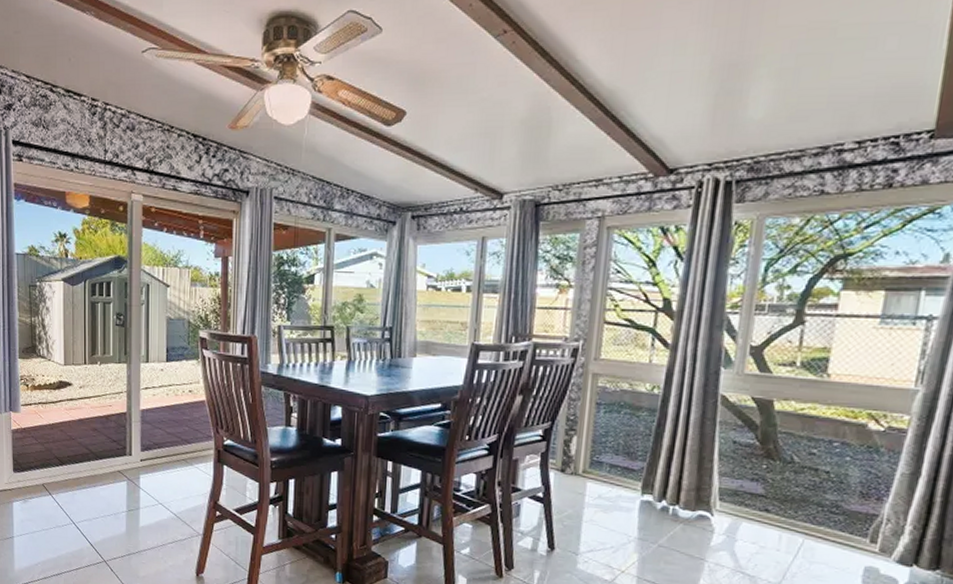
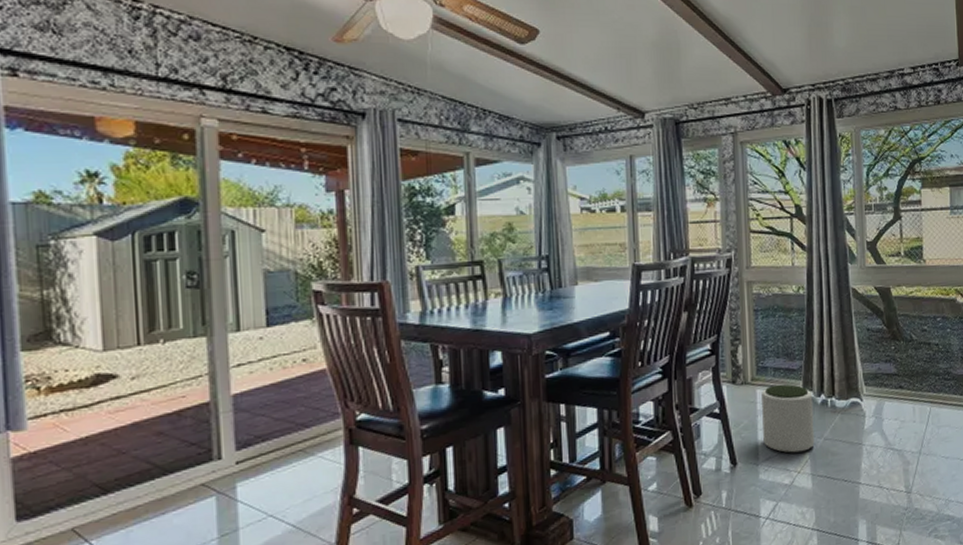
plant pot: none [587,481,652,553] -> present [761,384,815,454]

